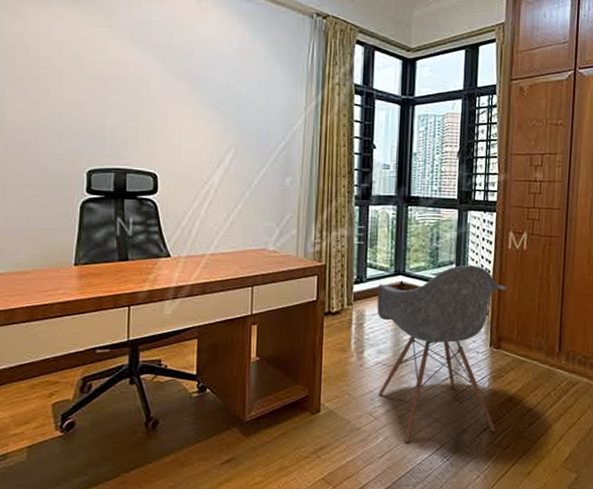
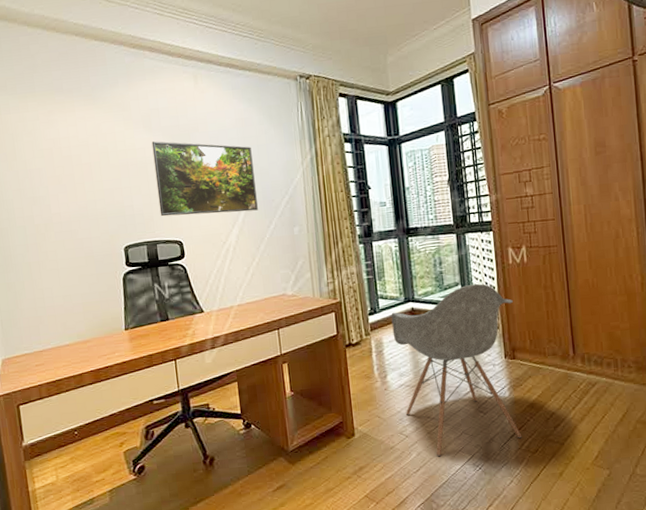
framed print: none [136,57,251,153] -> present [151,141,258,217]

